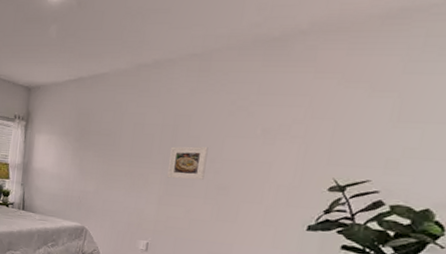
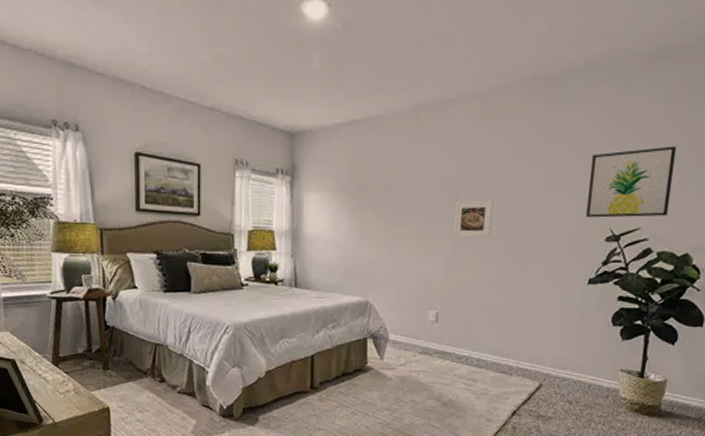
wall art: none [307,102,417,171] -> present [586,146,677,218]

